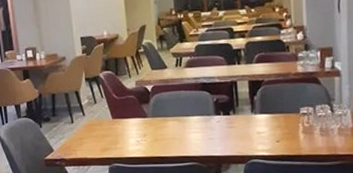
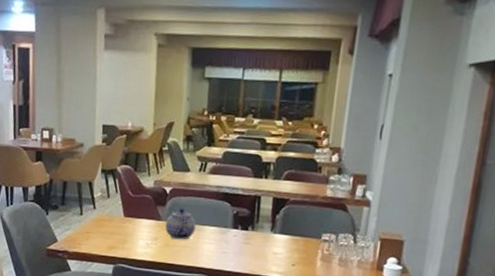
teapot: none [152,103,181,133] -> present [165,208,196,240]

